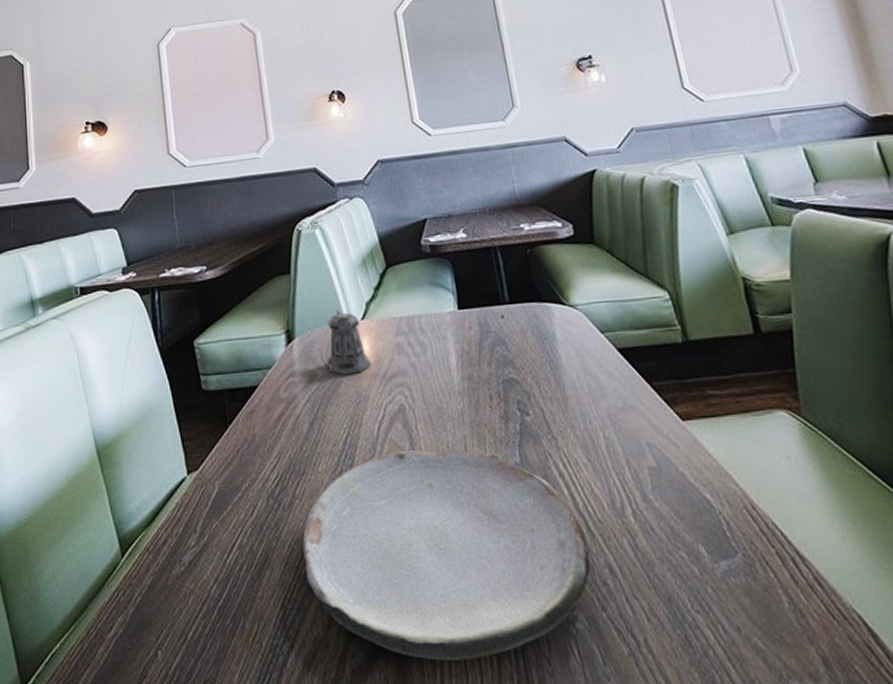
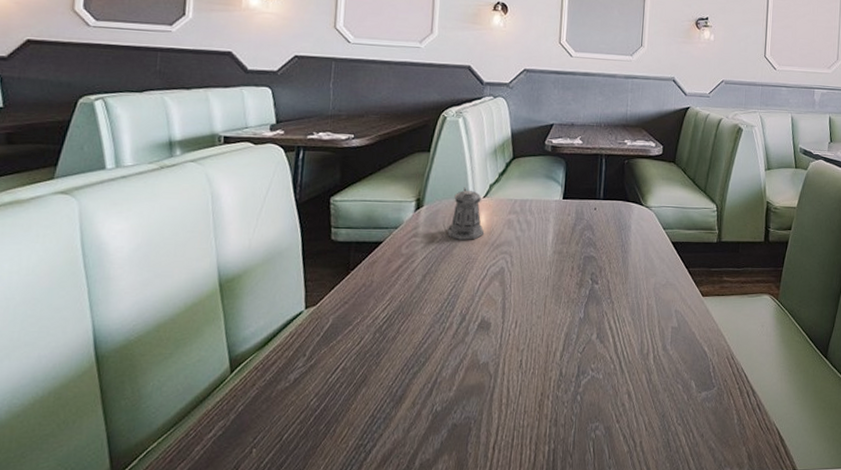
plate: present [302,450,591,661] -> none [396,303,618,456]

